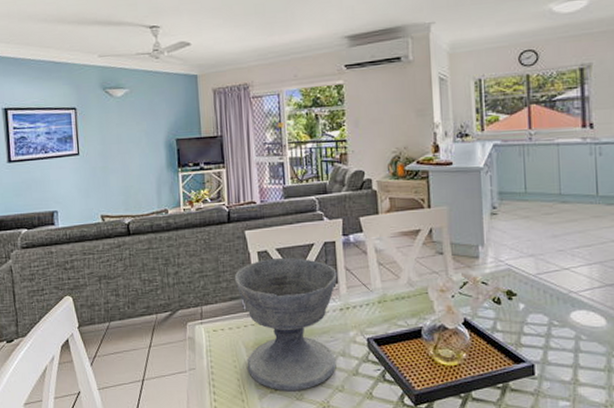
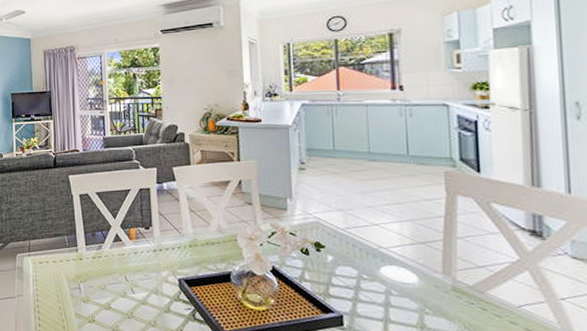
bowl: present [234,258,337,390] -> none [58,201,152,322]

